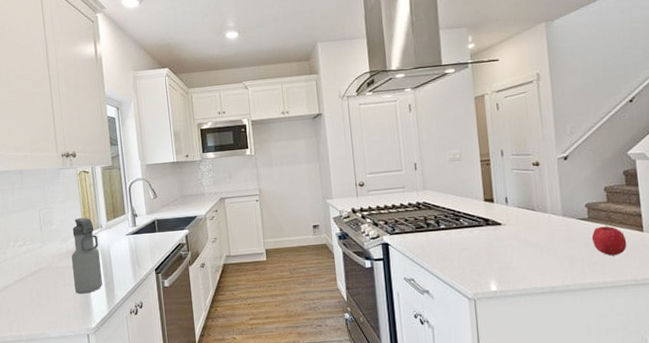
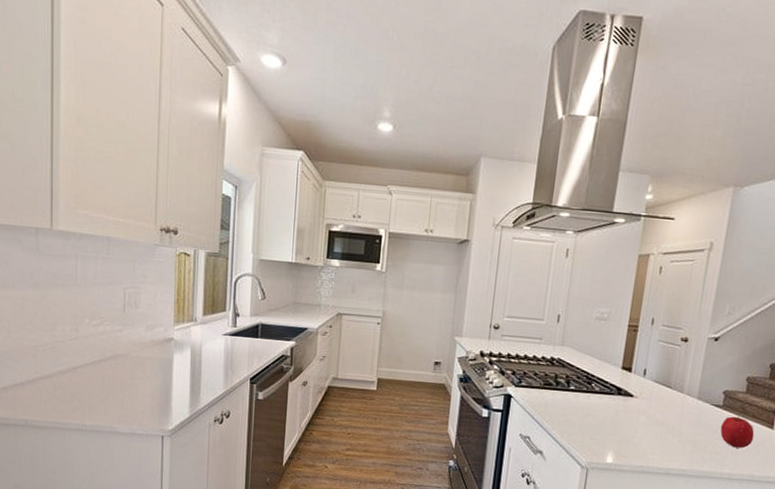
water bottle: present [71,217,103,294] -> none [155,305,189,392]

